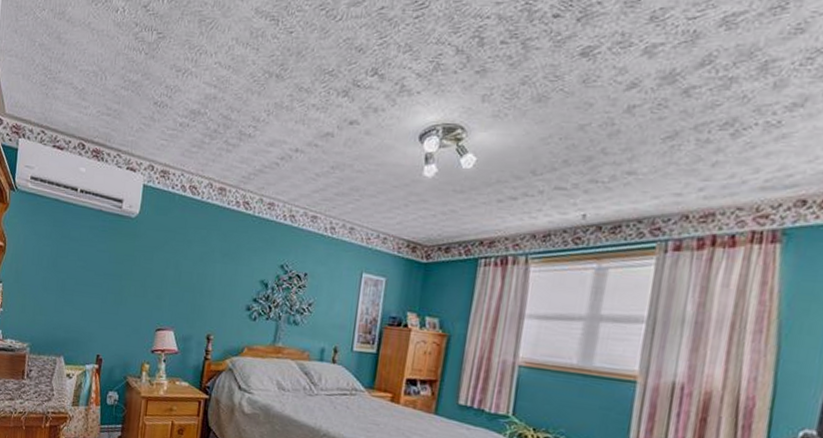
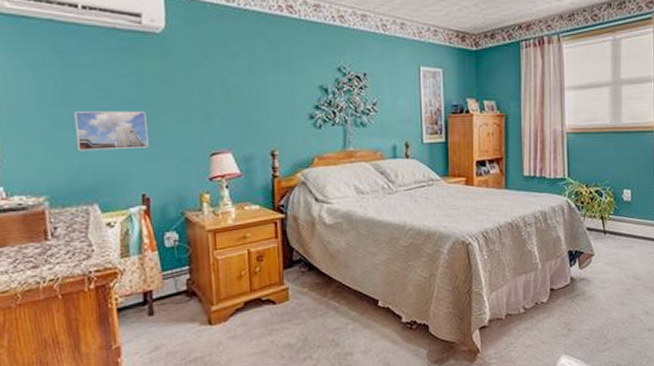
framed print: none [57,277,112,316] -> present [73,111,149,152]

